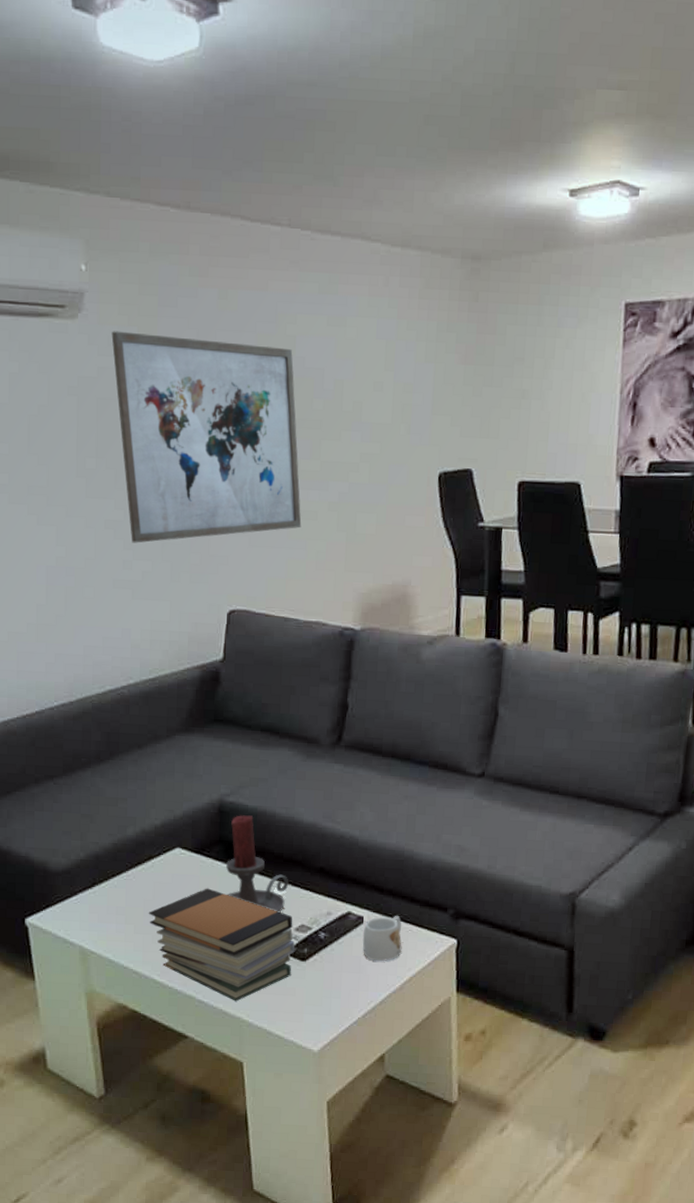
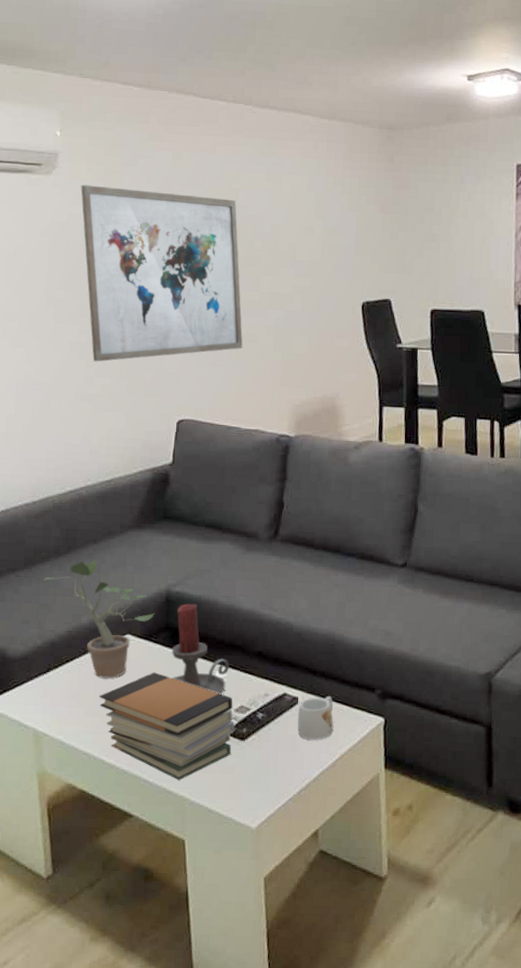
potted plant: none [85,766,207,894] -> present [44,560,155,678]

